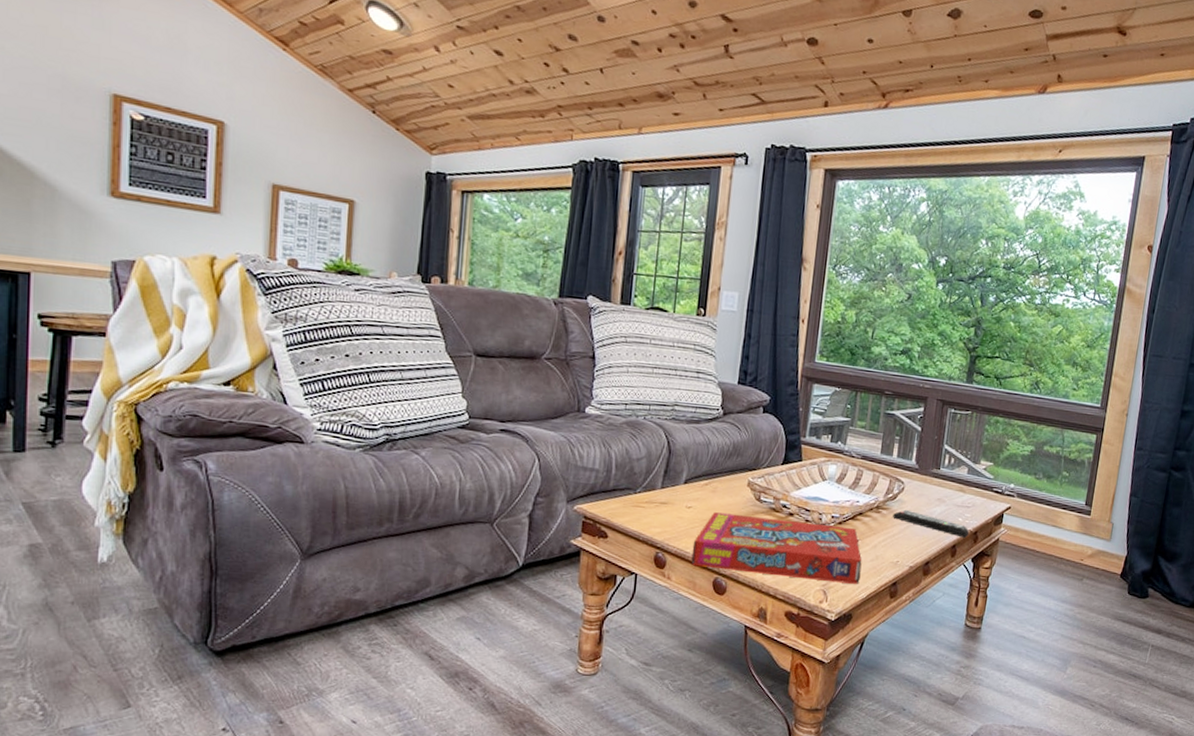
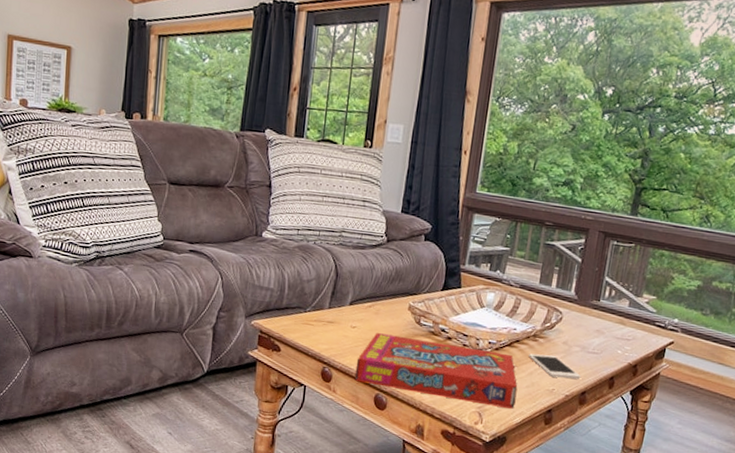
cell phone: none [872,525,924,550] -> present [529,353,581,379]
remote control: present [893,509,970,538] -> none [550,339,629,370]

